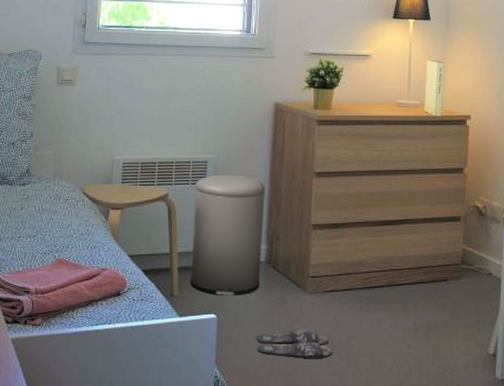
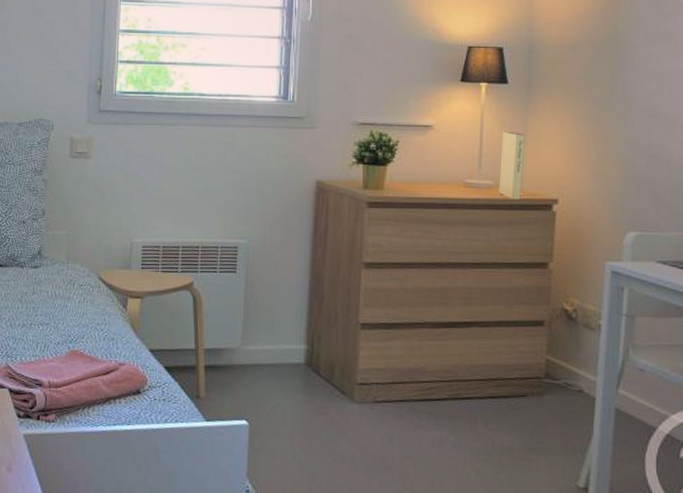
pedal bin: present [190,174,266,295] -> none [219,262,306,401]
slippers: present [256,328,332,359] -> none [294,442,384,479]

